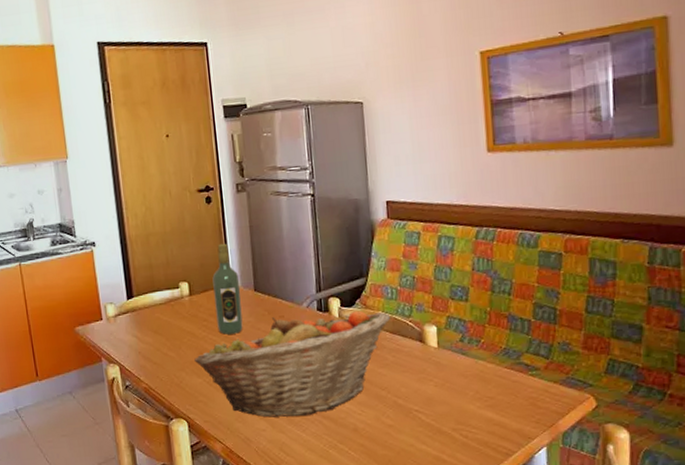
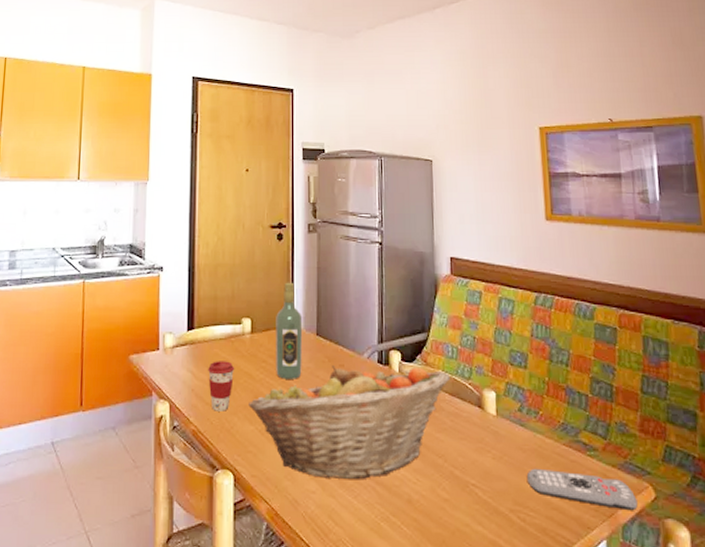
coffee cup: none [152,323,178,369] -> present [208,361,235,411]
remote control: none [468,390,579,420] -> present [526,468,638,511]

